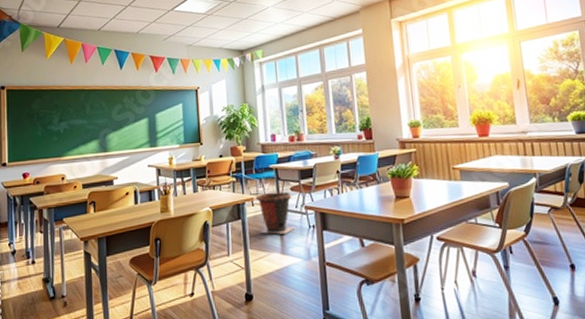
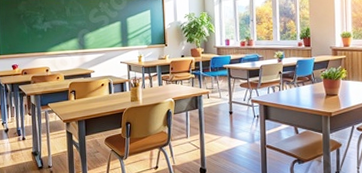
waste bin: present [257,191,296,234] -> none [212,87,243,122]

